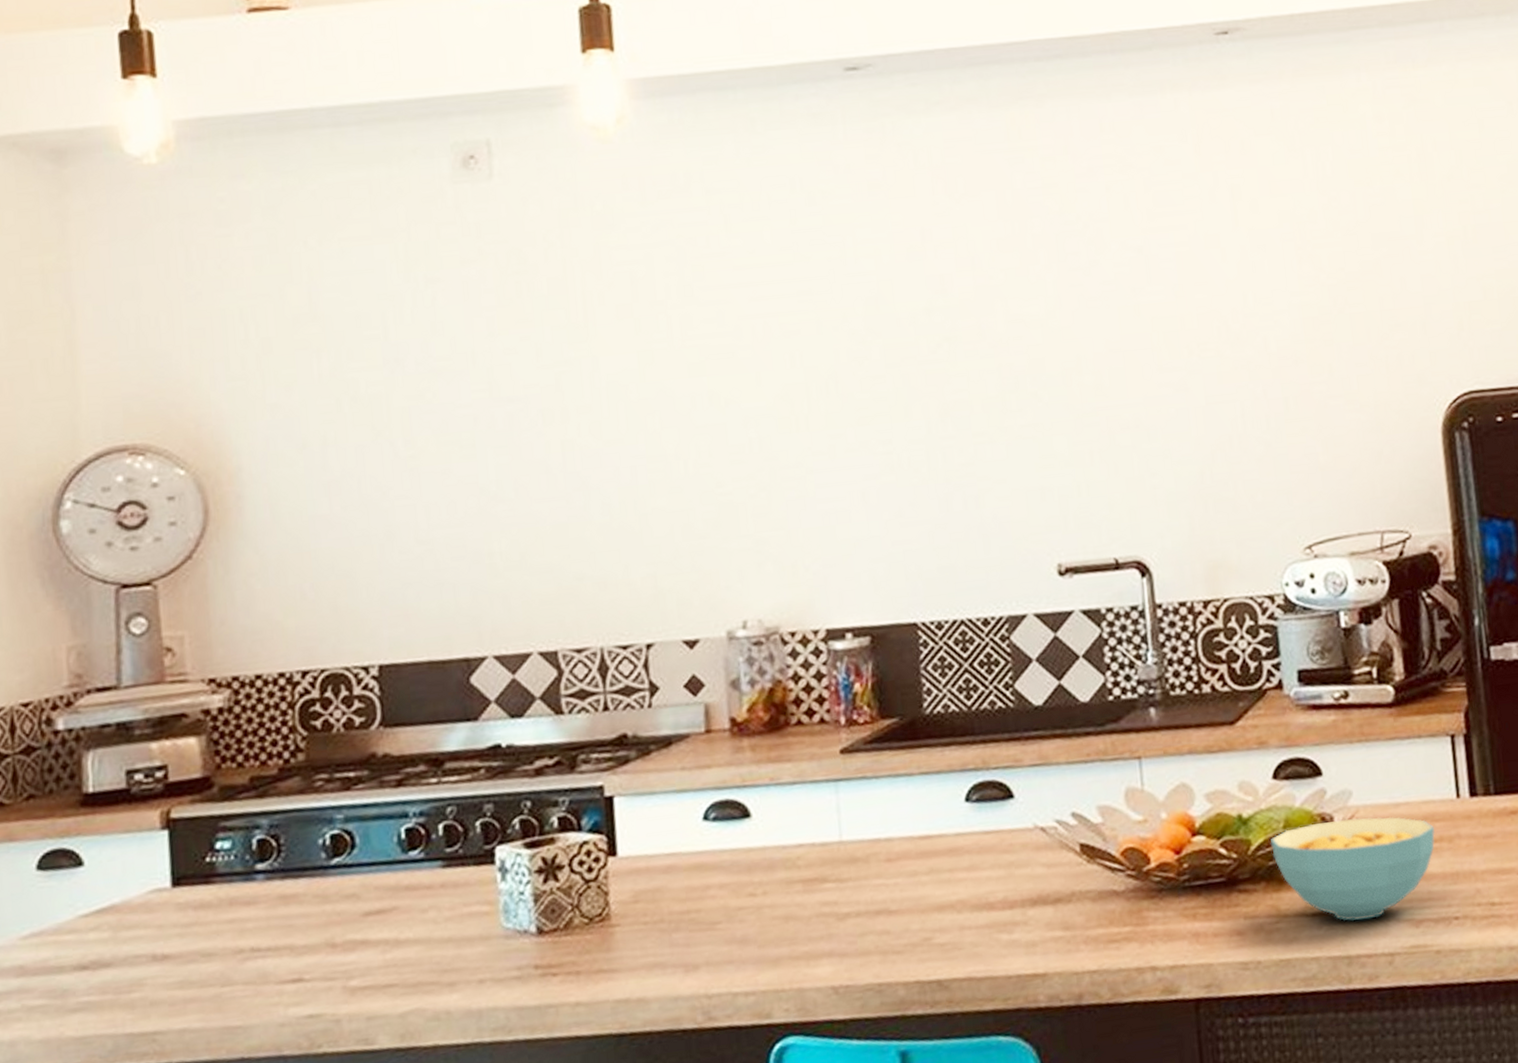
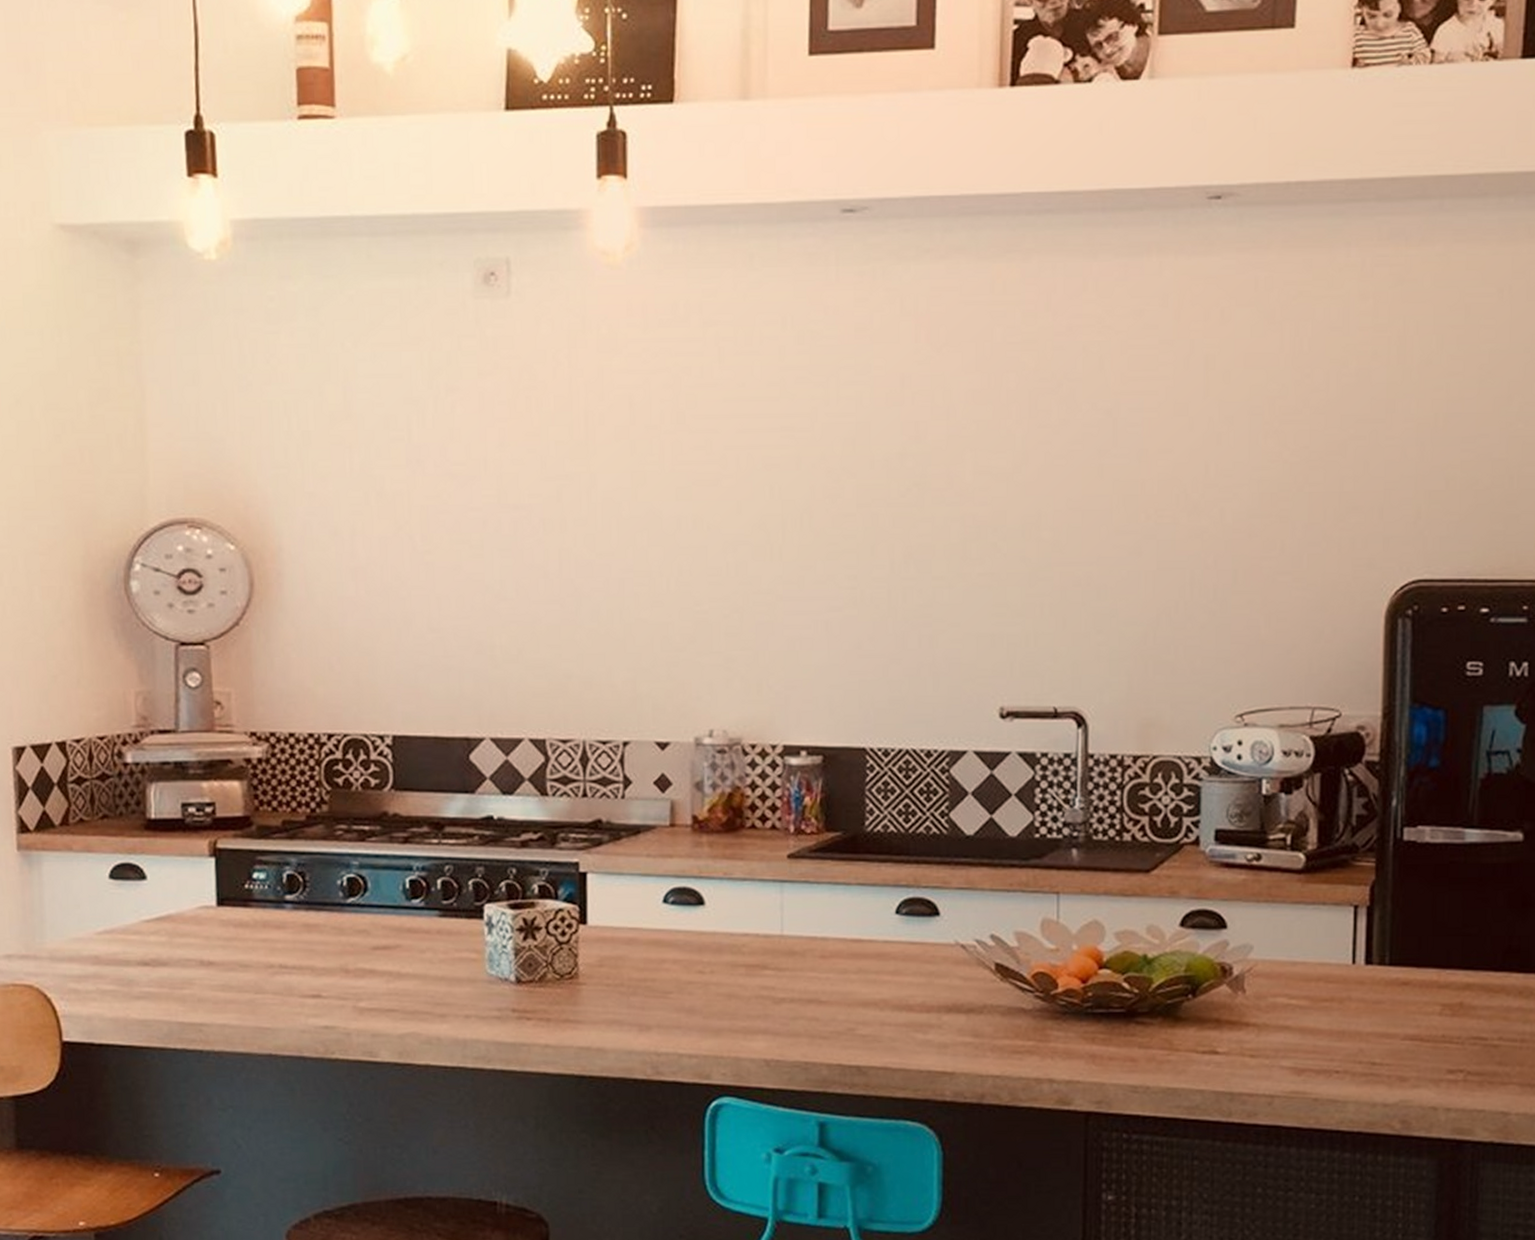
cereal bowl: present [1270,816,1435,921] -> none [1170,970,1327,1063]

